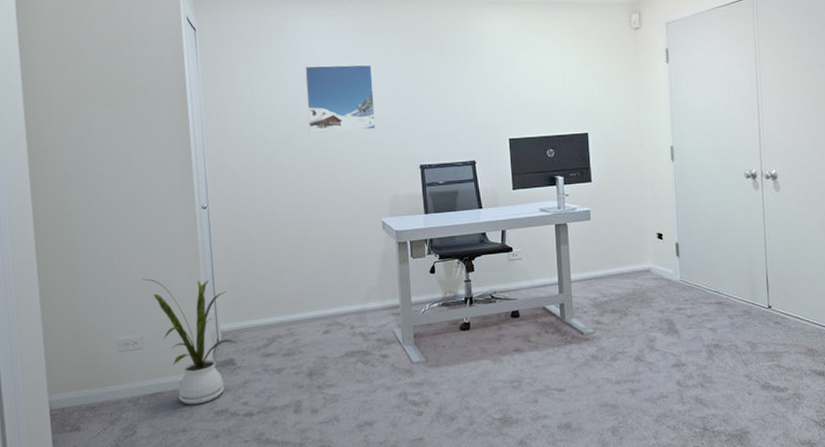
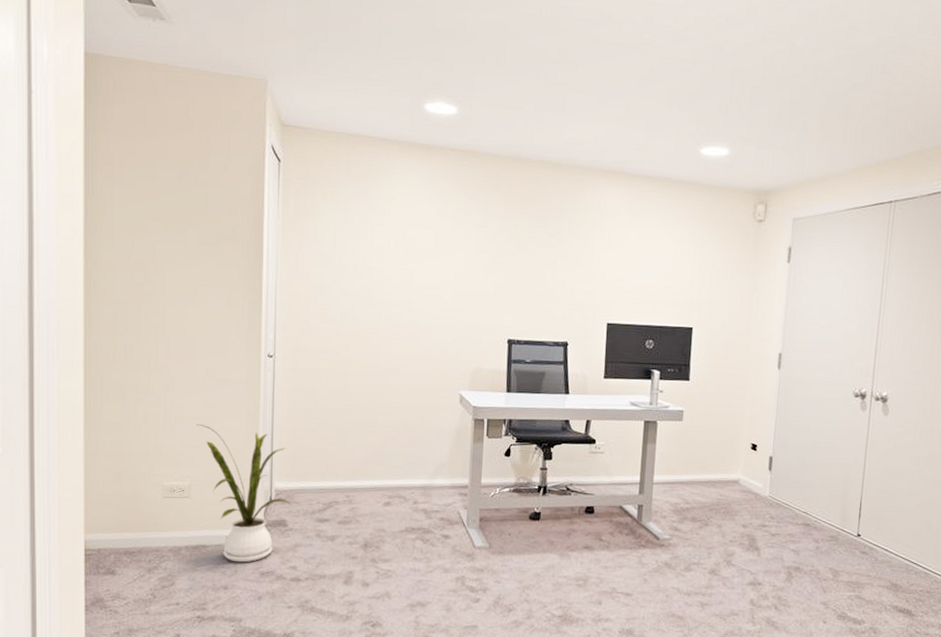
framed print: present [305,64,376,133] -> none [392,215,468,295]

